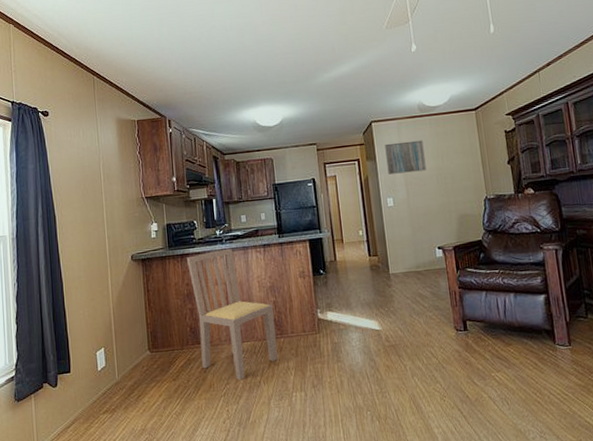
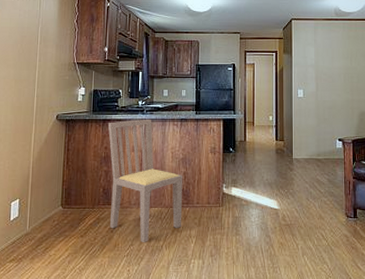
wall art: present [385,140,427,175] -> none [301,40,336,69]

